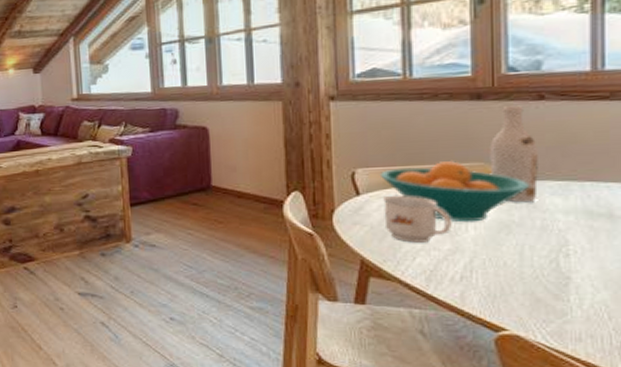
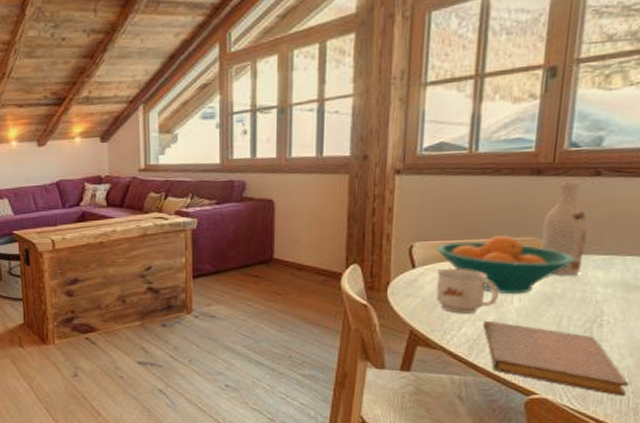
notebook: none [438,251,608,334] -> present [482,321,629,397]

